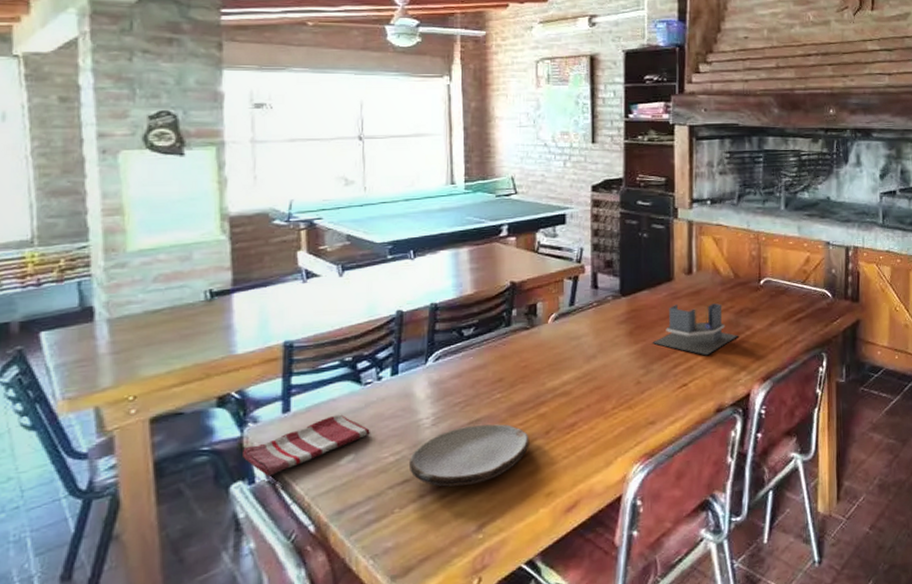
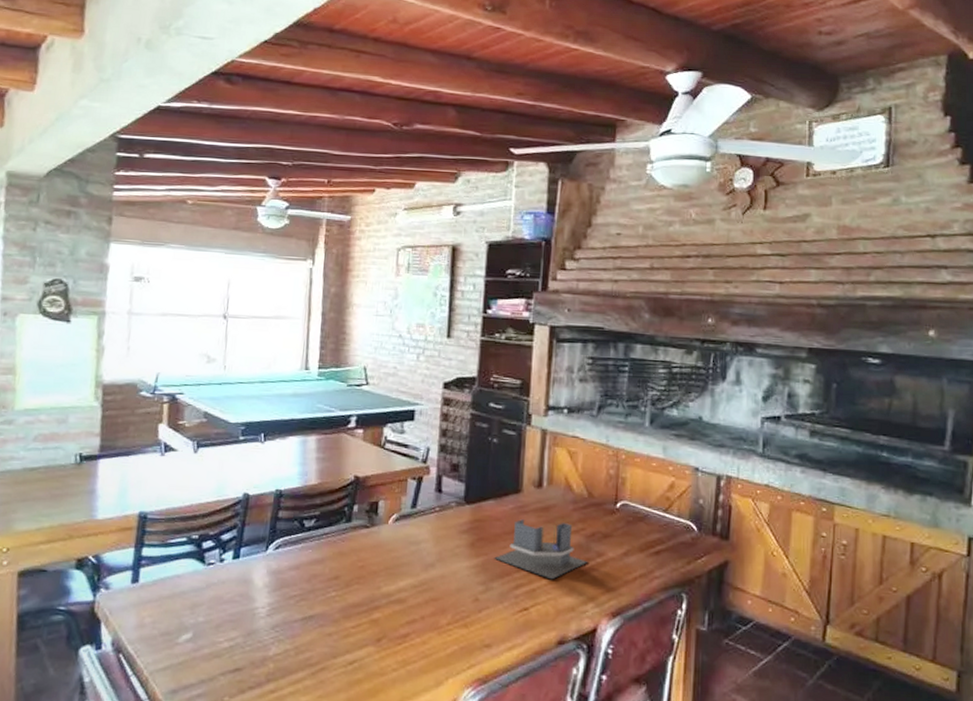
dish towel: present [243,414,370,477] -> none [93,591,209,645]
plate: present [410,424,529,487] -> none [242,622,360,683]

